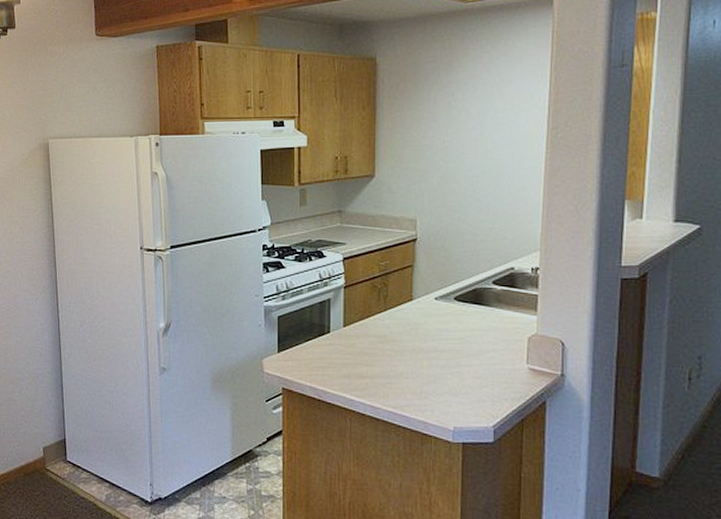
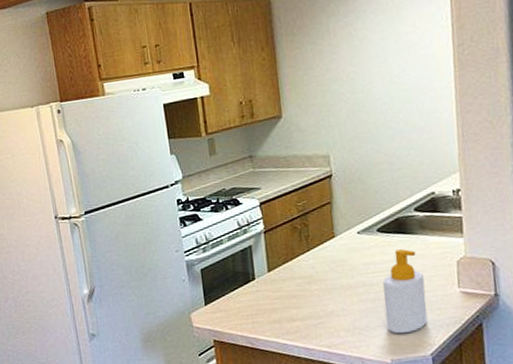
soap bottle: none [453,320,494,403] -> present [383,249,427,334]

